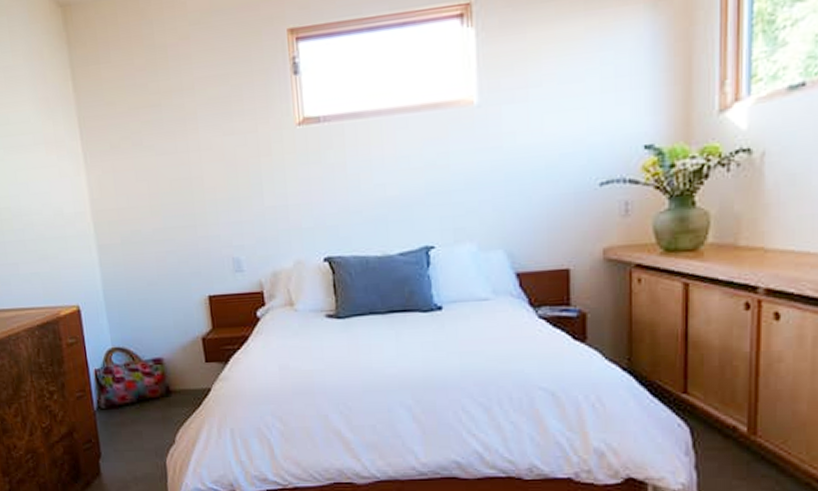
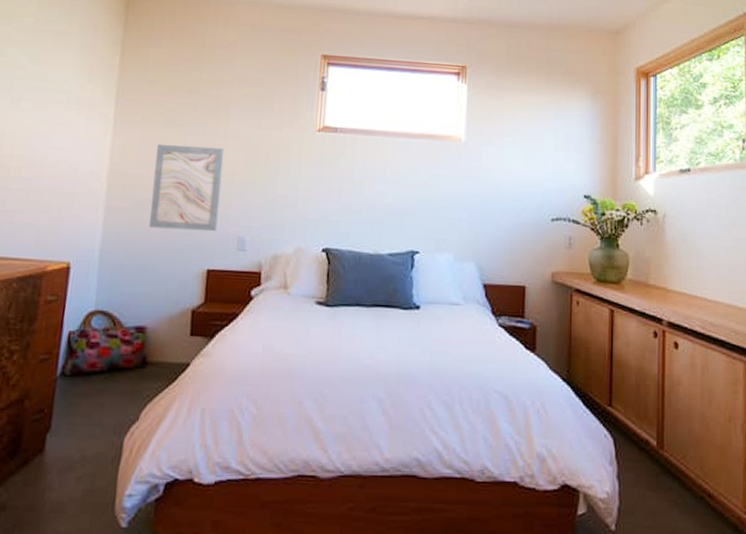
wall art: none [131,164,211,261] -> present [149,144,225,232]

